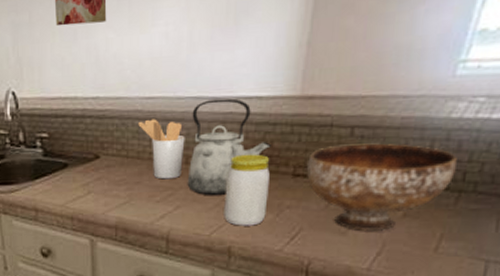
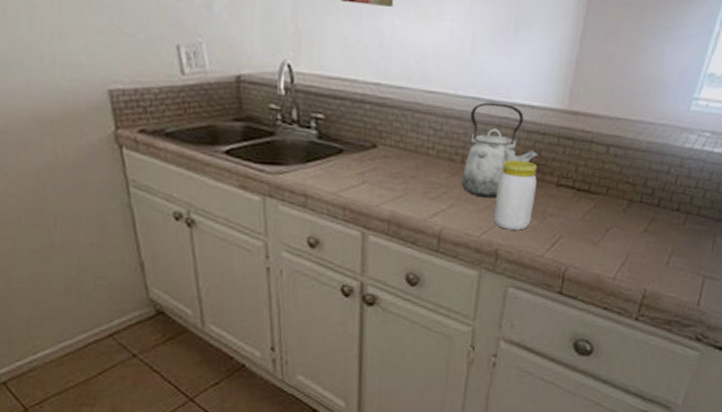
utensil holder: present [138,119,185,180] -> none [418,113,463,177]
bowl: present [307,143,457,231] -> none [568,160,687,244]

